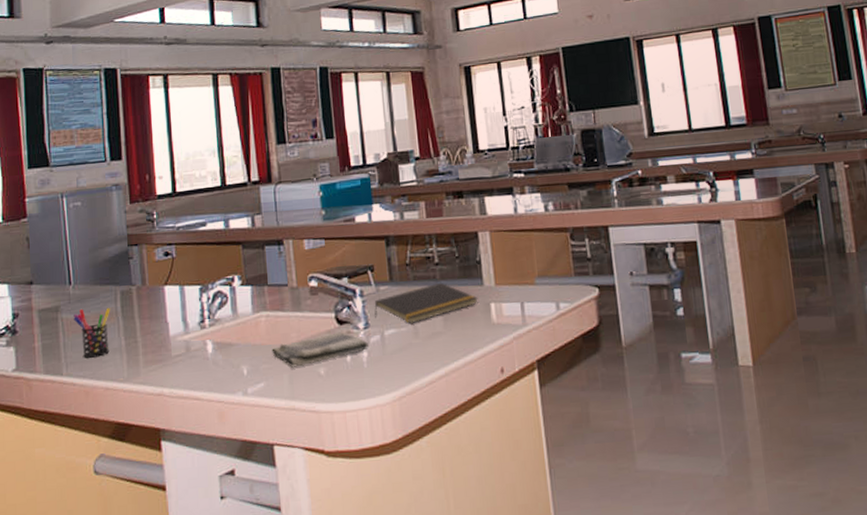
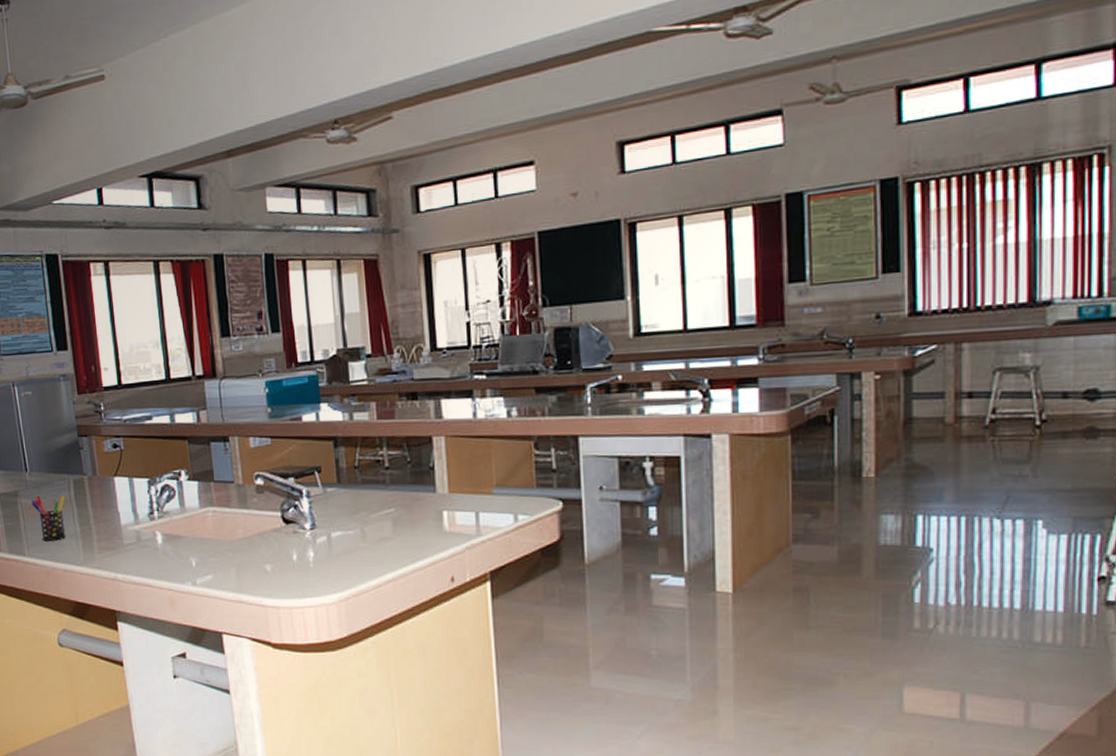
dish towel: present [272,332,369,368] -> none [219,531,316,562]
notepad: present [374,282,478,323] -> none [321,487,430,527]

